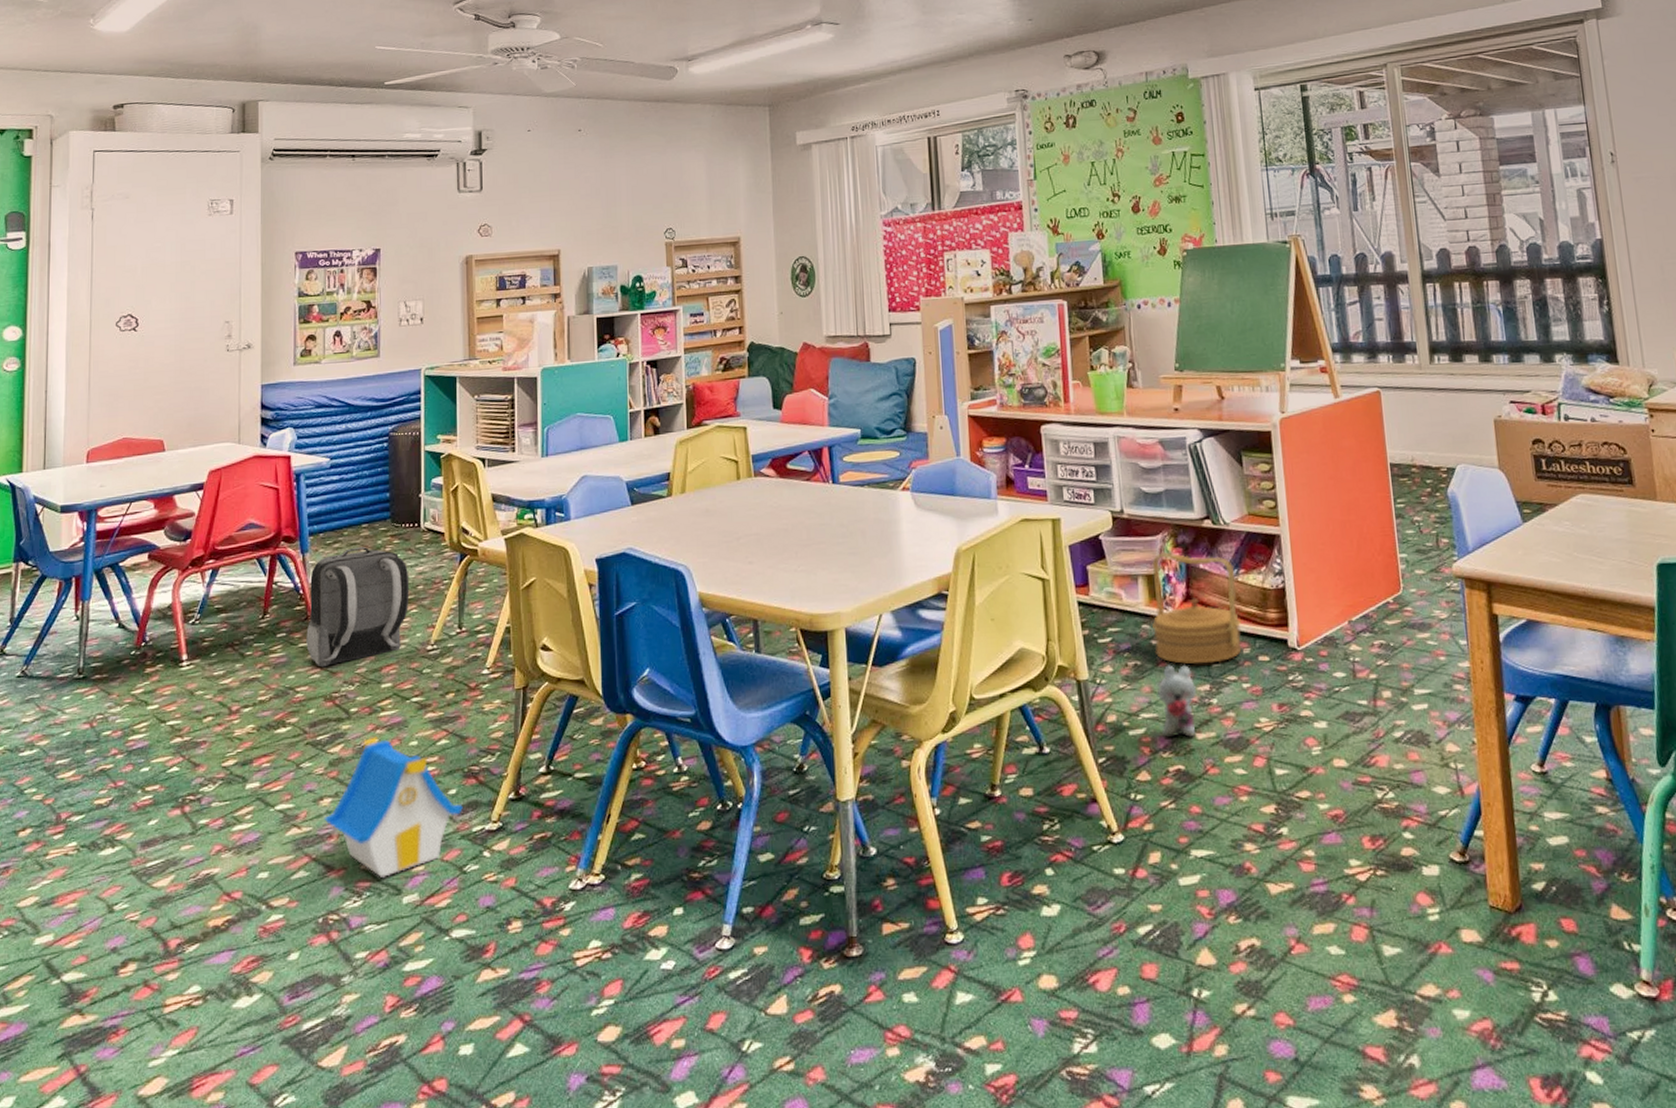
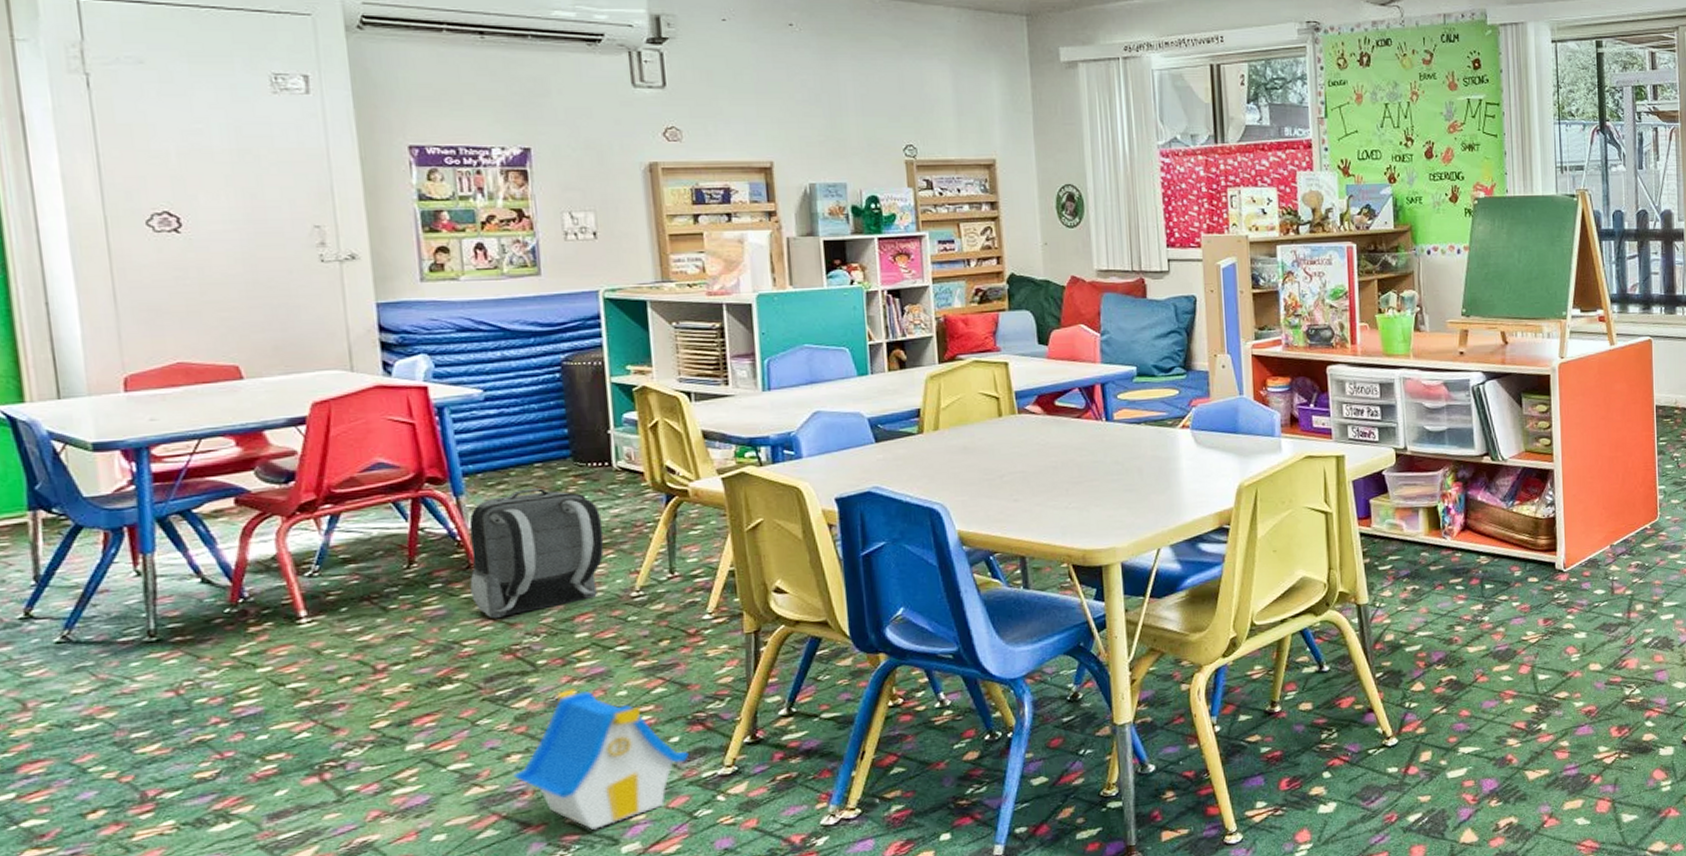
basket: present [1152,552,1242,665] -> none [1431,486,1514,587]
plush toy: present [1157,665,1197,738] -> none [1434,588,1471,653]

